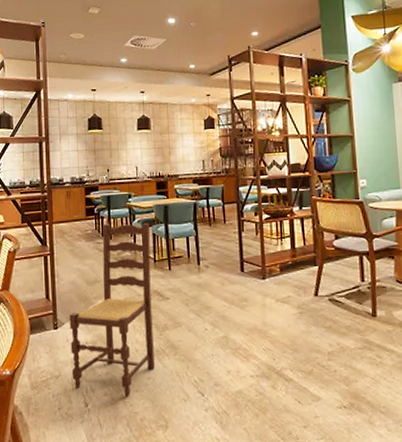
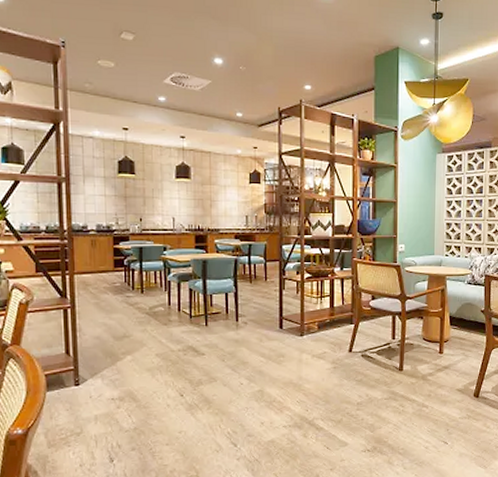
dining chair: present [69,223,155,396] -> none [93,277,187,450]

